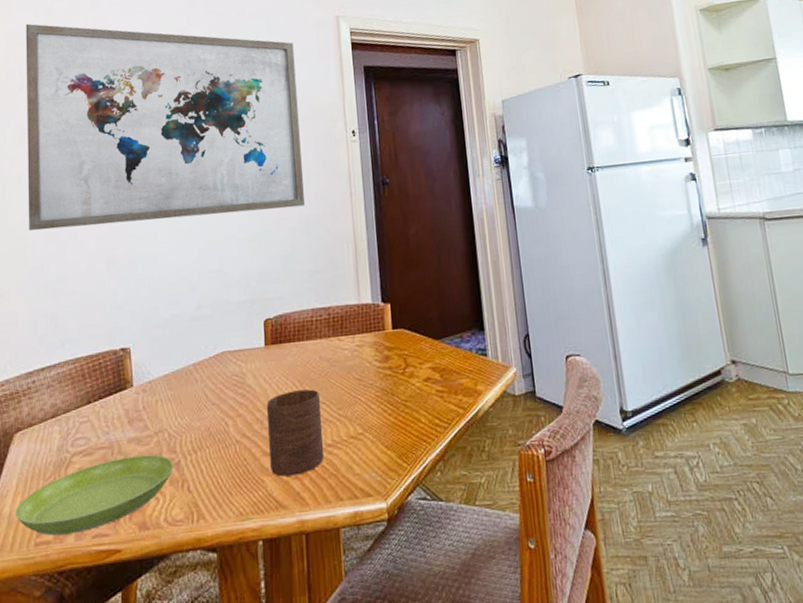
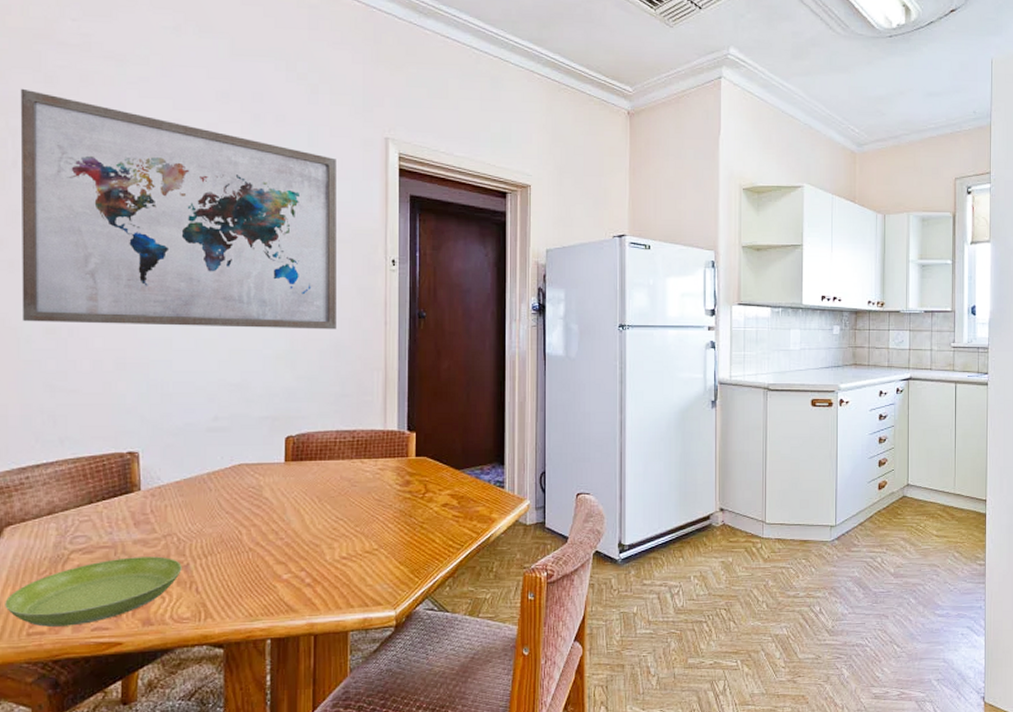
cup: present [267,389,325,477] -> none [283,506,339,584]

